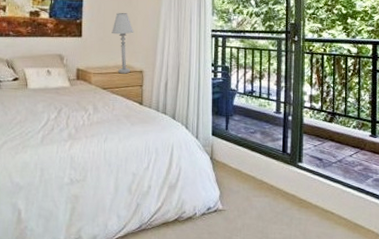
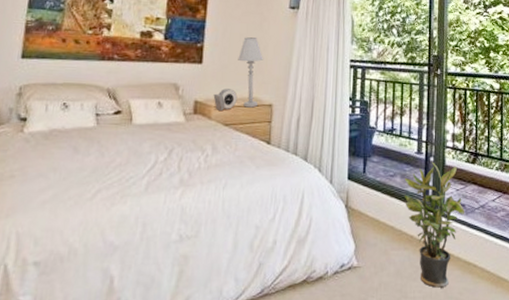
alarm clock: none [92,58,113,78] -> present [213,89,238,112]
potted plant: none [264,120,322,231] -> present [404,161,464,288]

